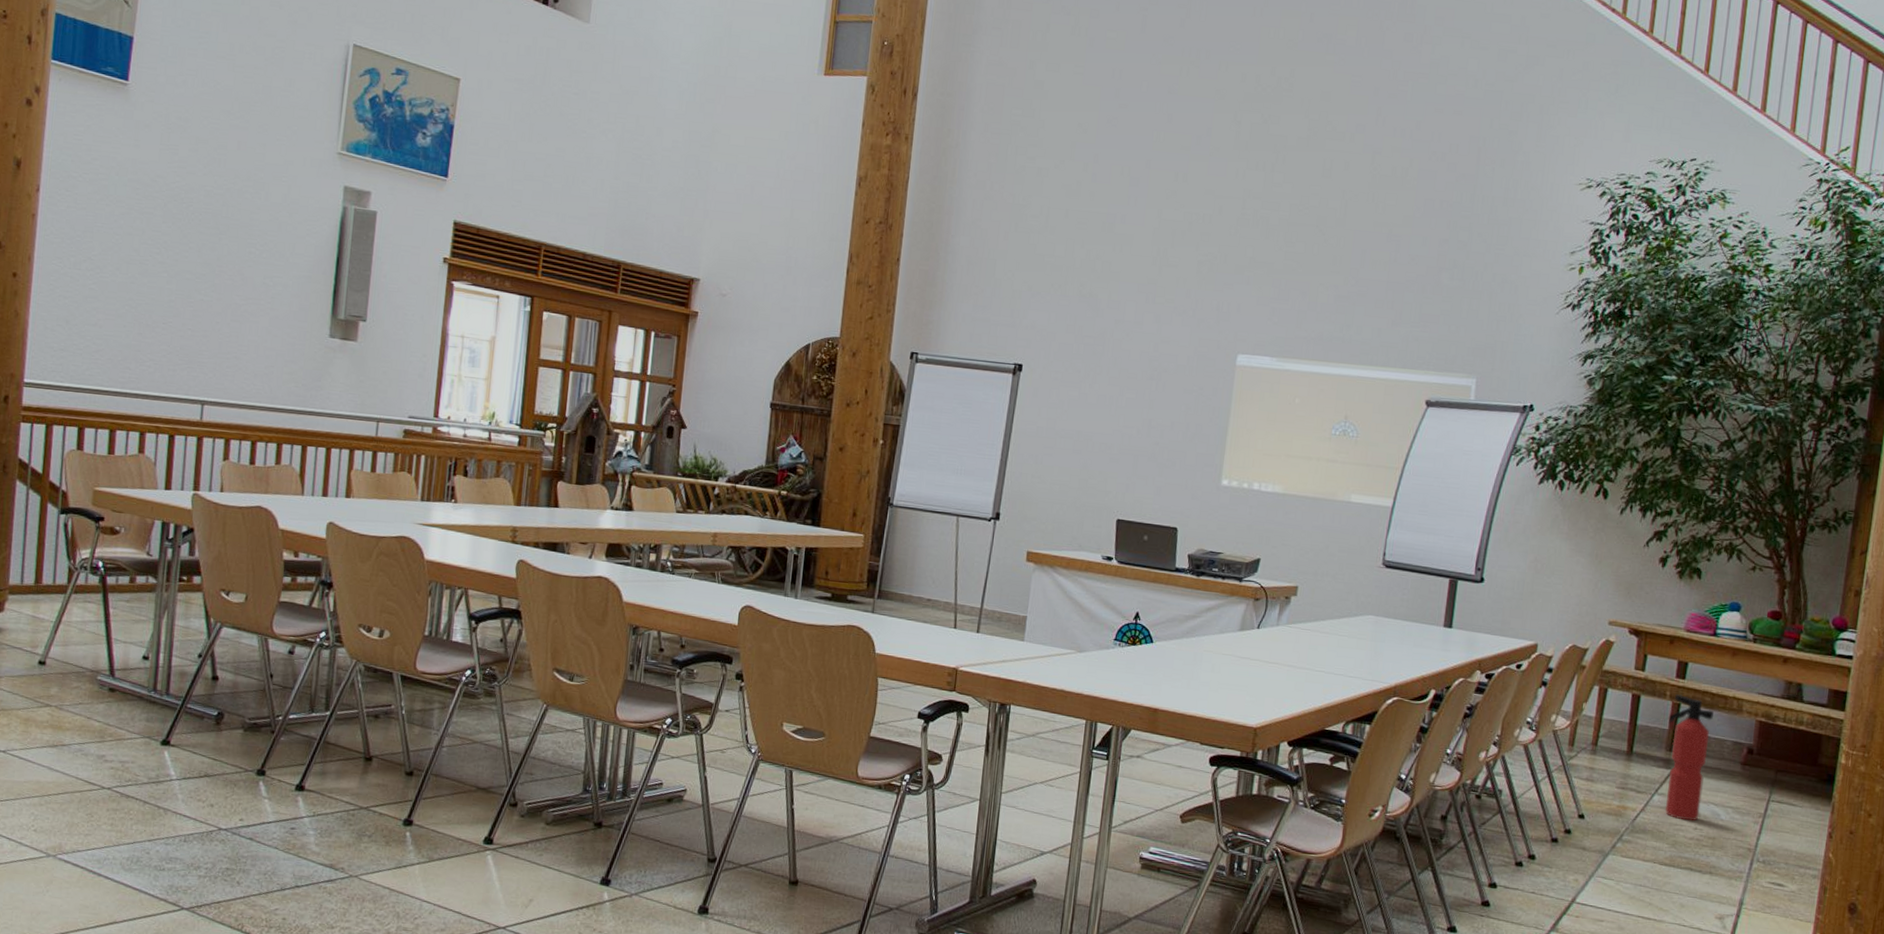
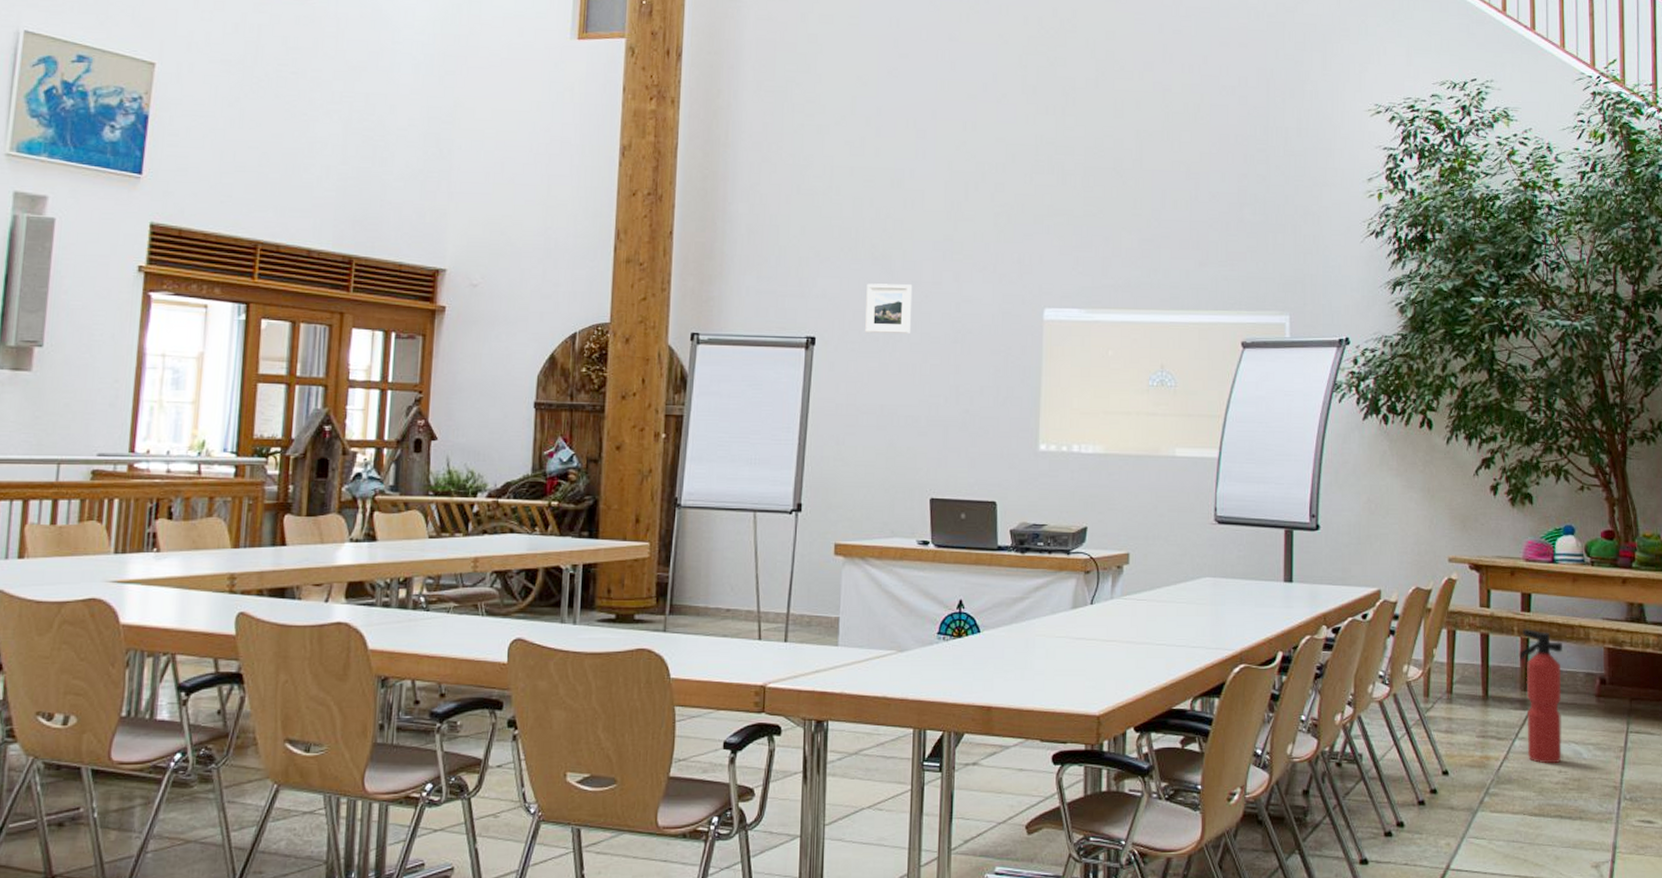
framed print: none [1068,319,1116,368] -> present [865,283,913,334]

